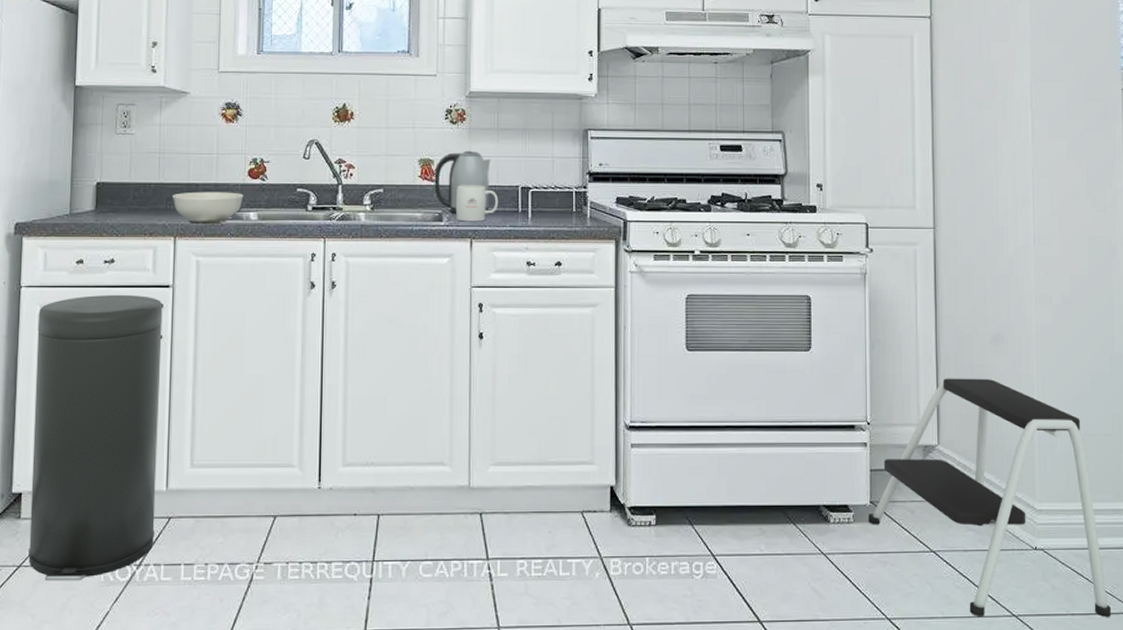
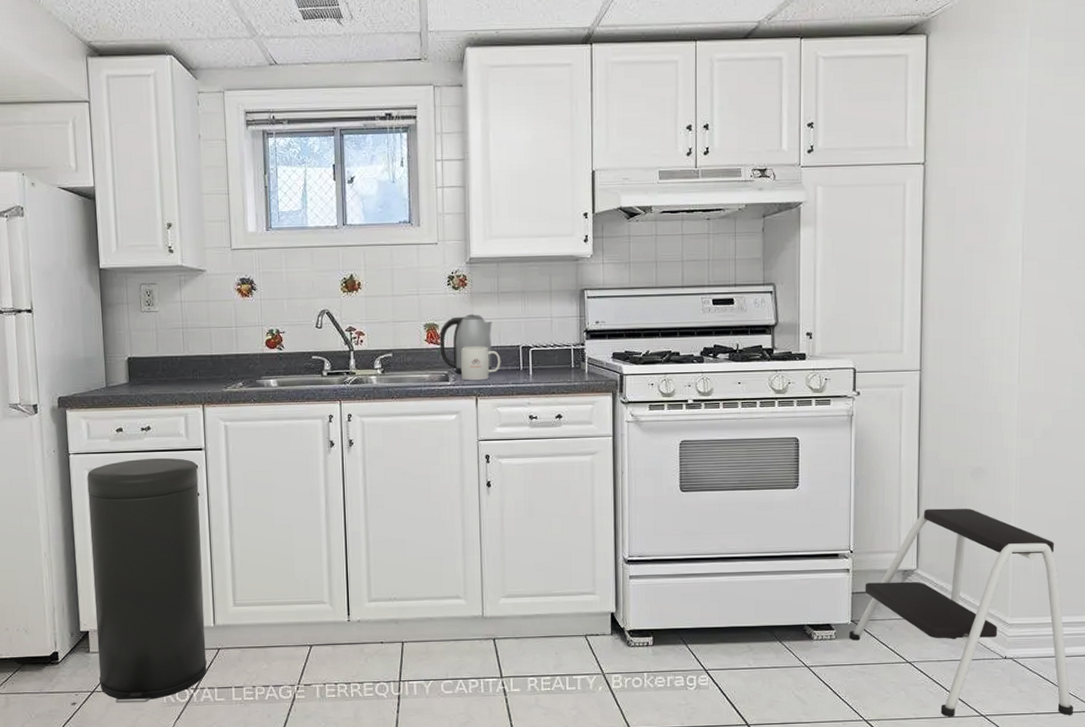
bowl: present [172,191,244,224] -> none [197,361,263,392]

